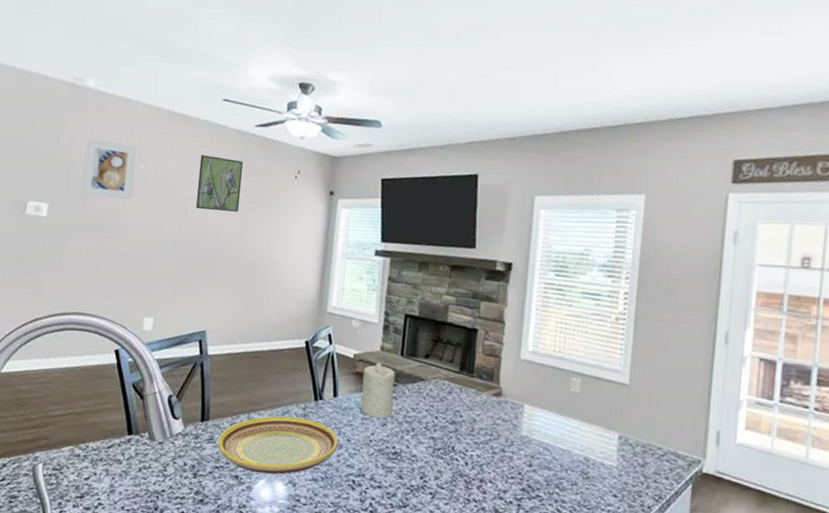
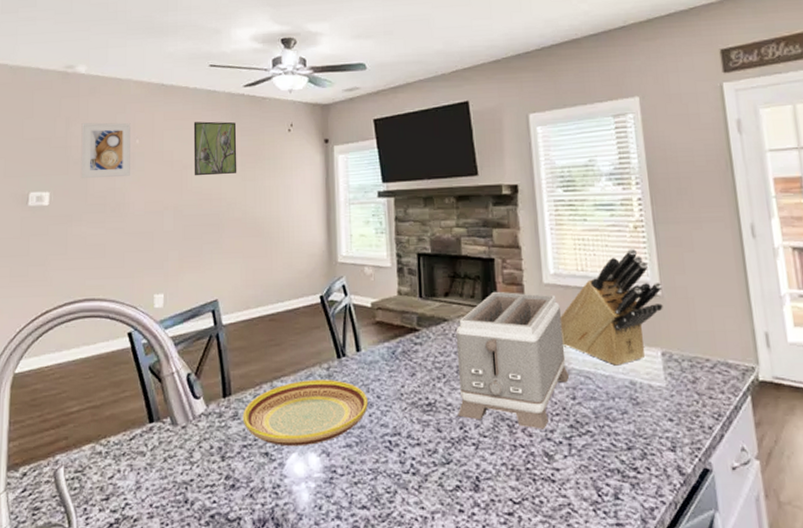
candle: present [360,361,395,419] -> none [383,306,420,368]
toaster: none [420,359,532,489] -> present [456,291,570,429]
knife block: none [529,337,631,442] -> present [559,248,663,366]

